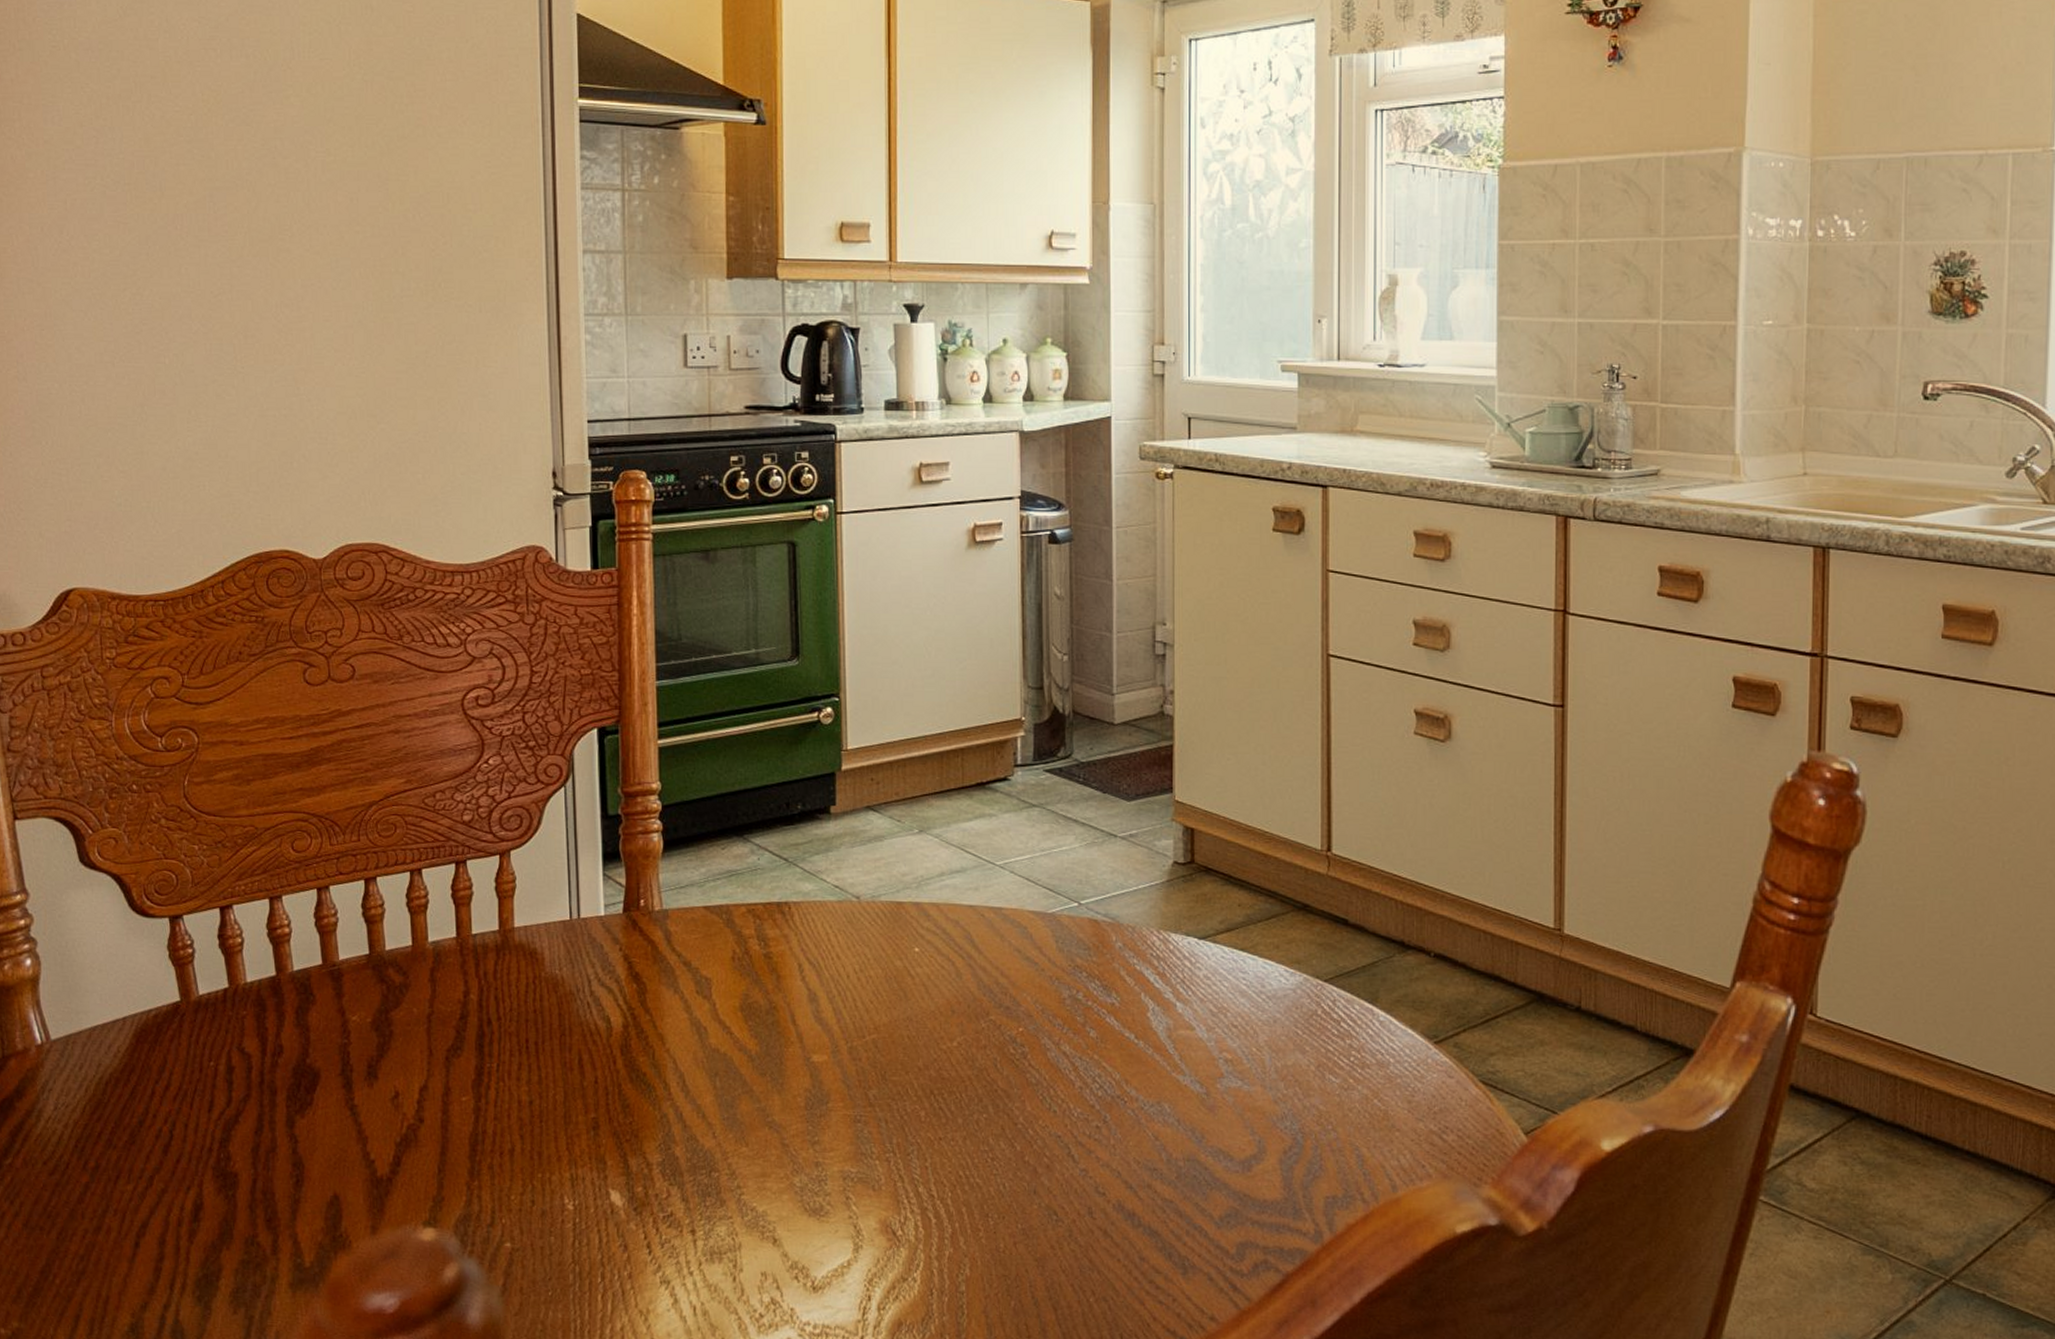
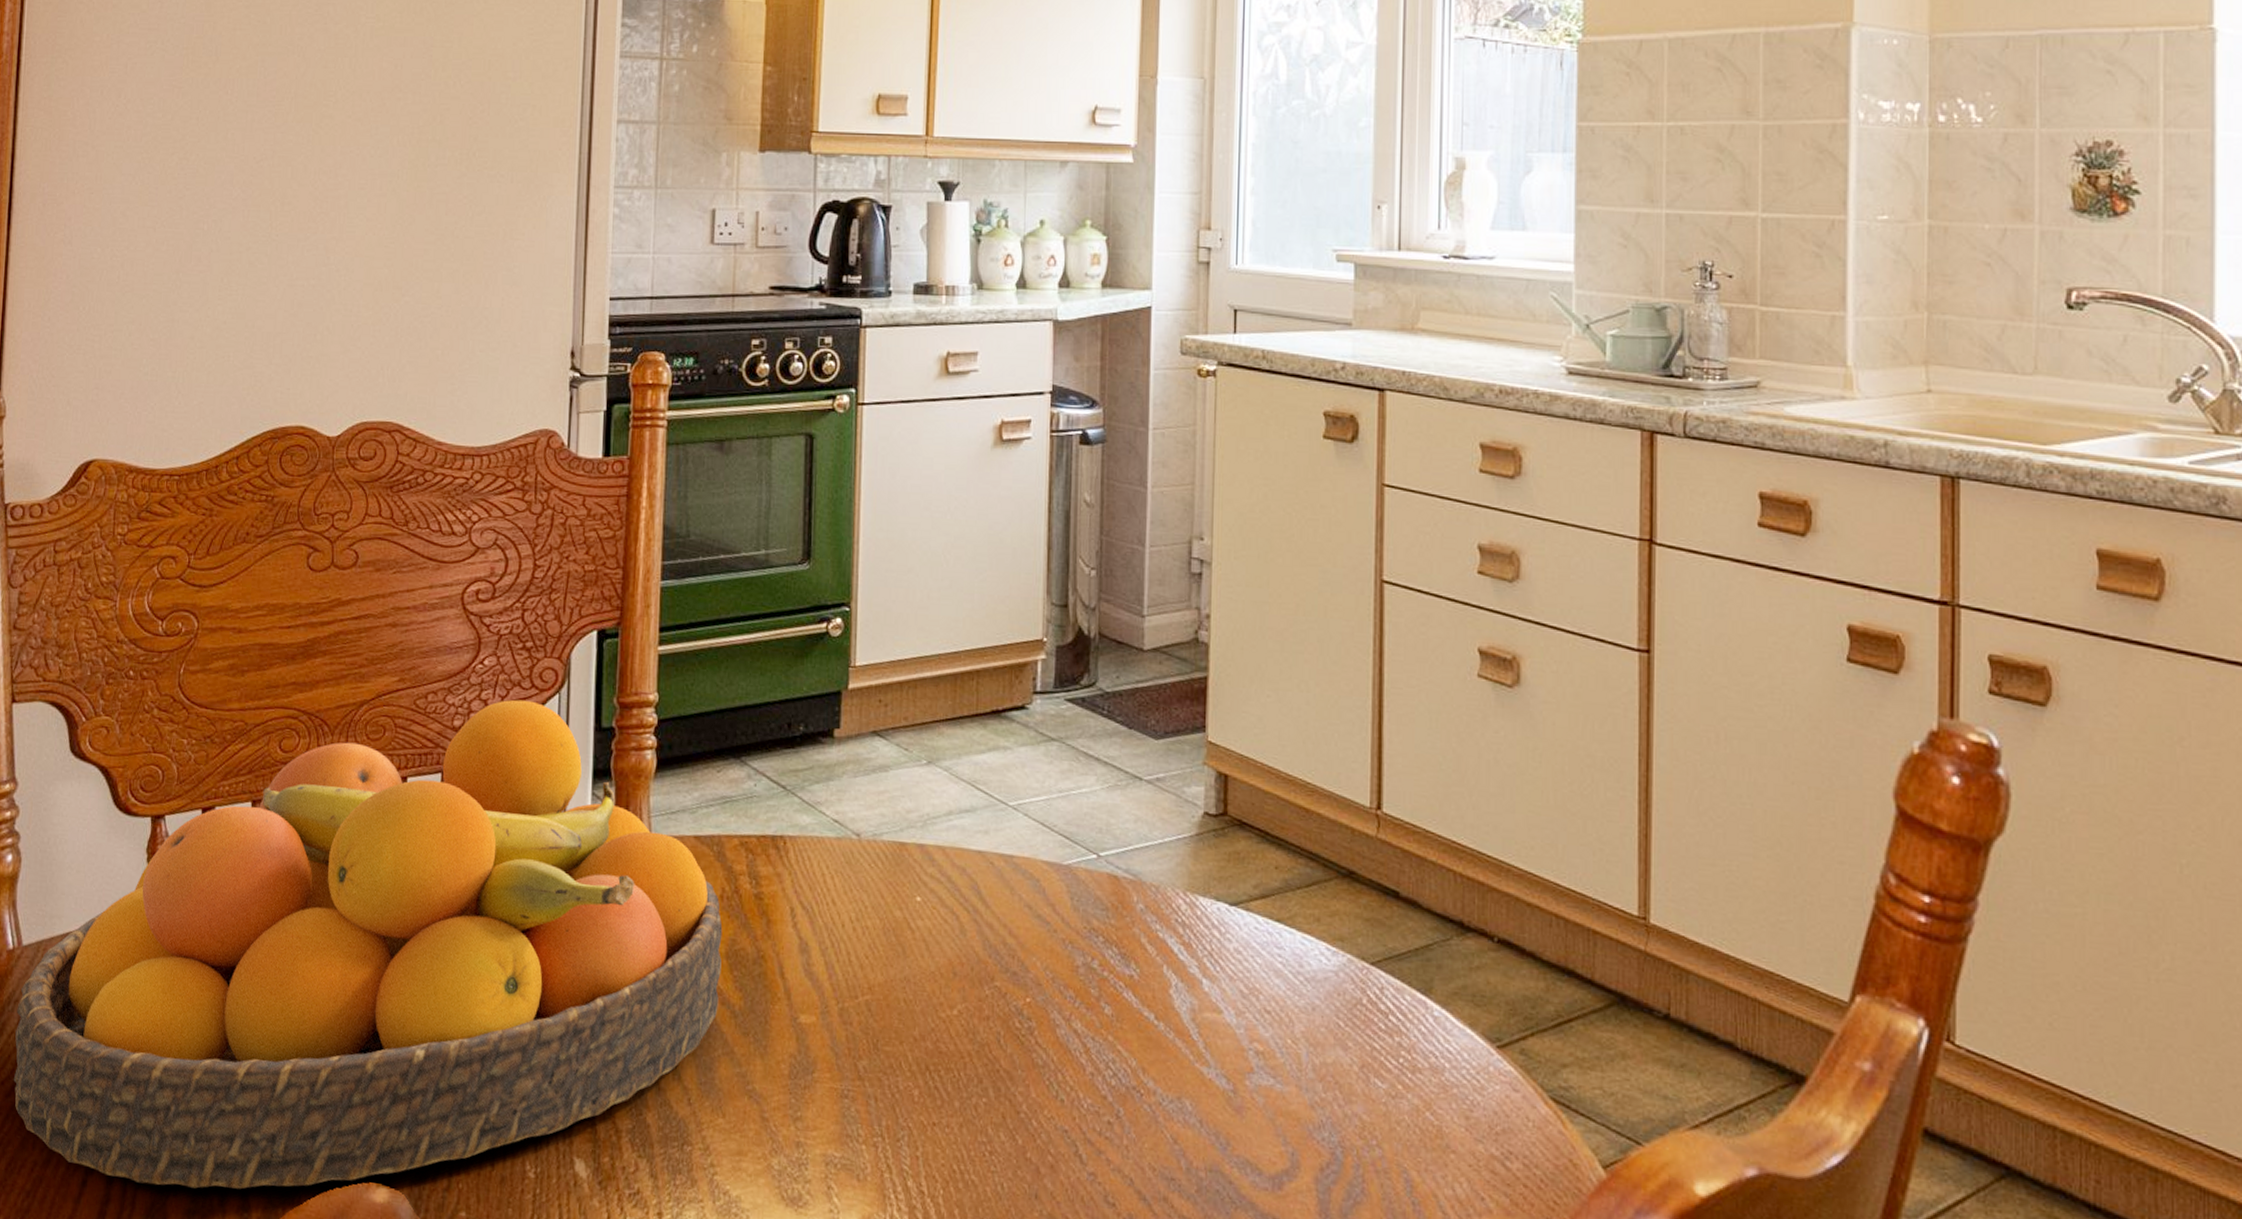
fruit bowl: none [52,794,737,1242] -> present [13,699,723,1189]

